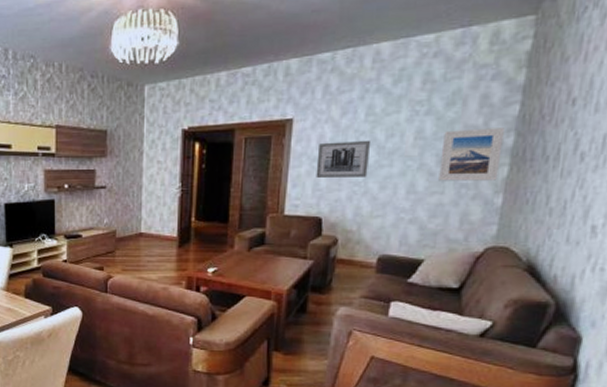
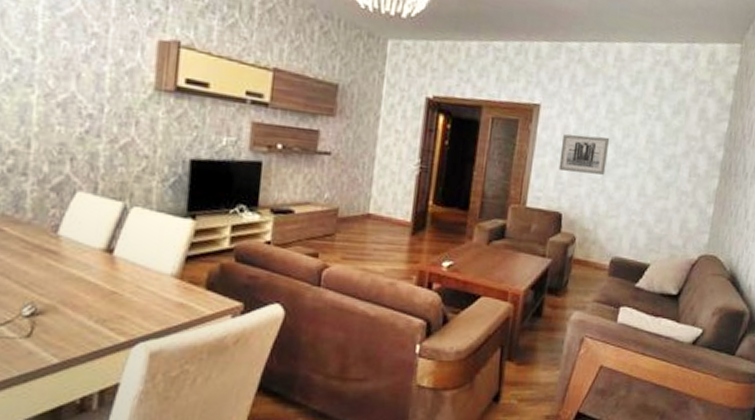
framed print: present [438,128,504,181] -> none [664,138,716,191]

